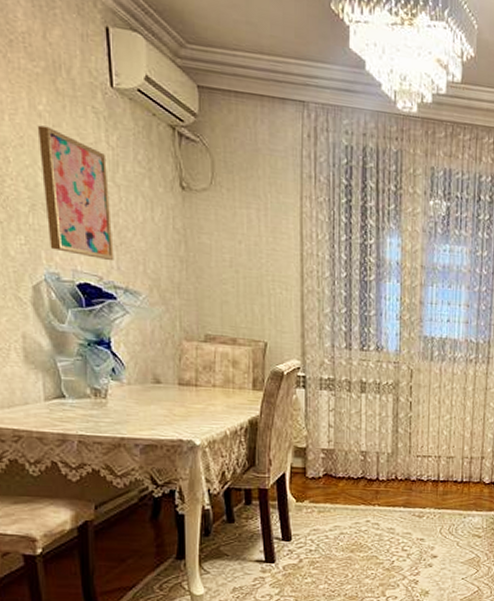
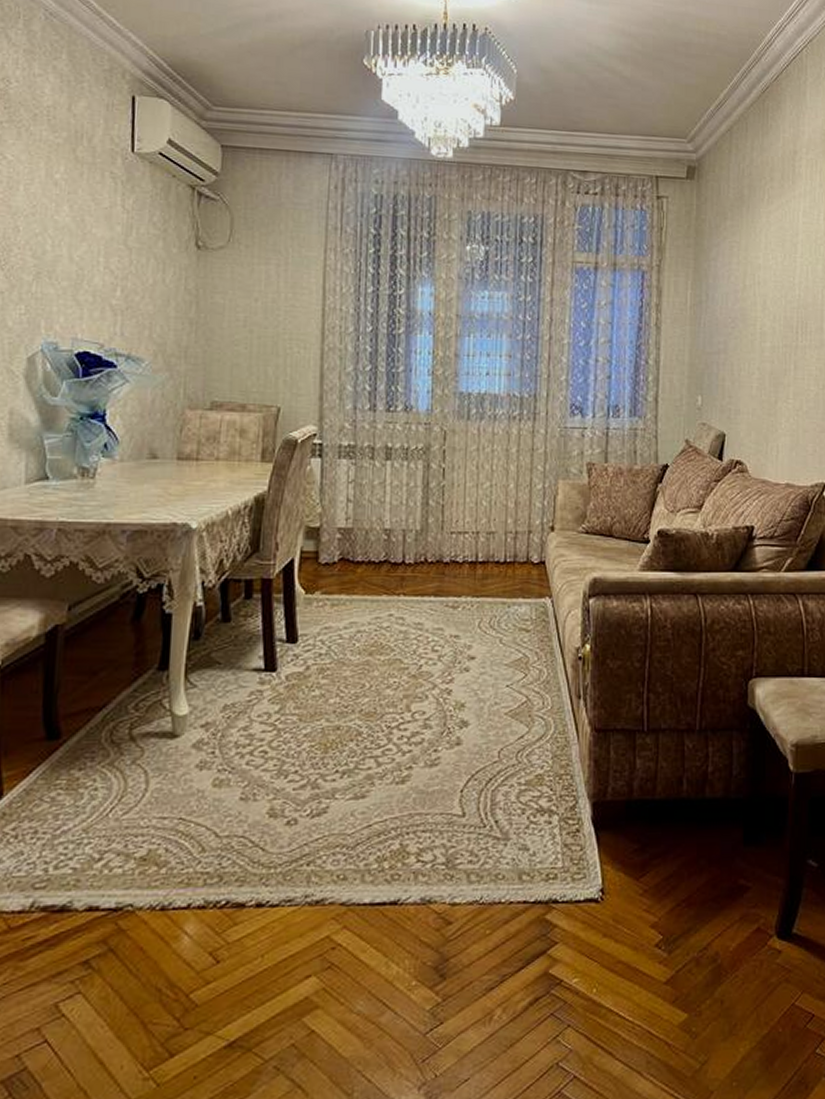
wall art: present [37,125,114,260] -> none [50,193,120,326]

